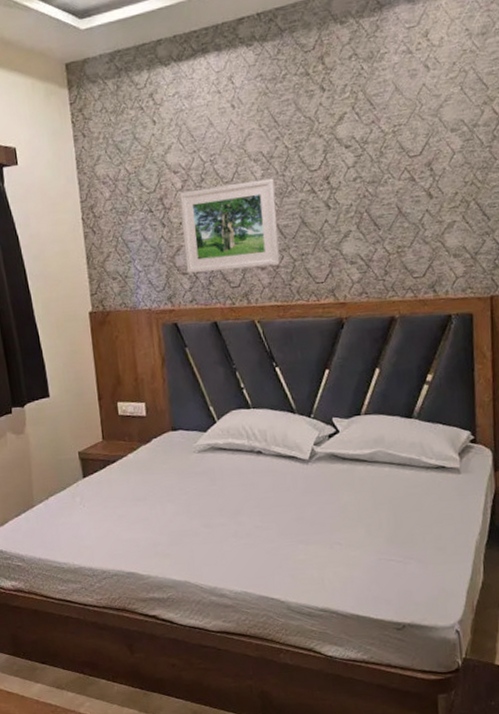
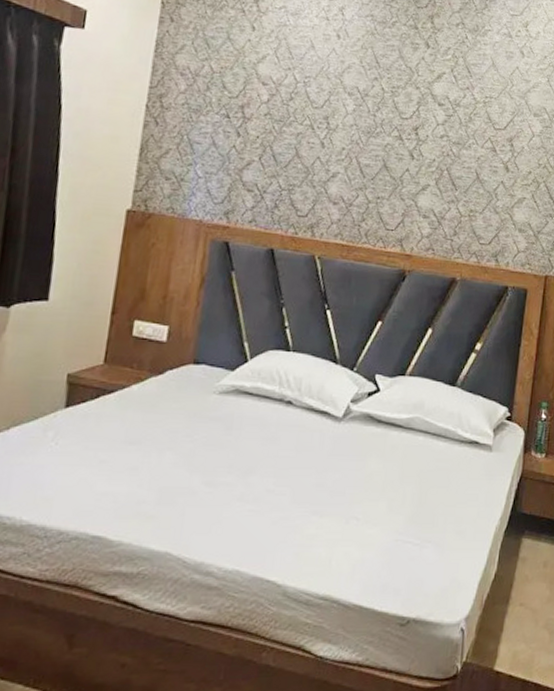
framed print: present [179,178,280,273] -> none [252,106,364,203]

